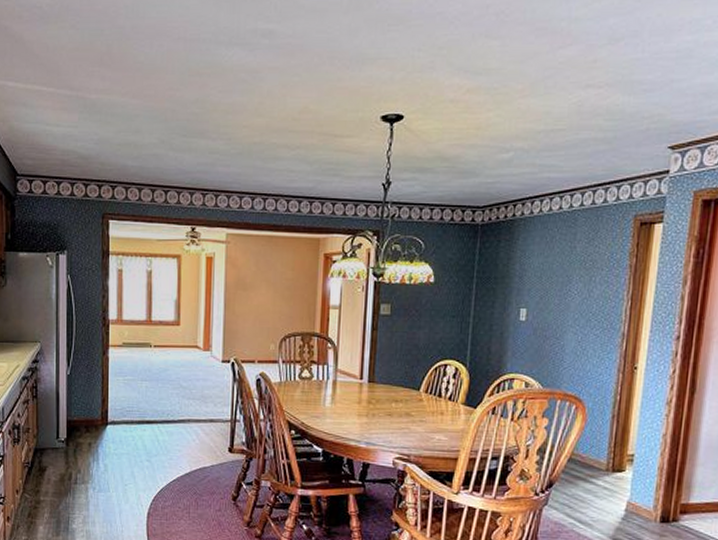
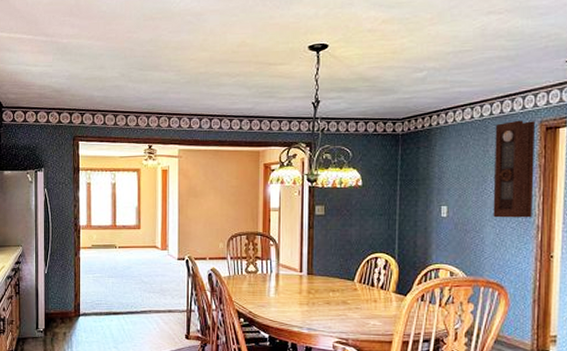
pendulum clock: none [575,213,630,325] -> present [493,120,536,218]

